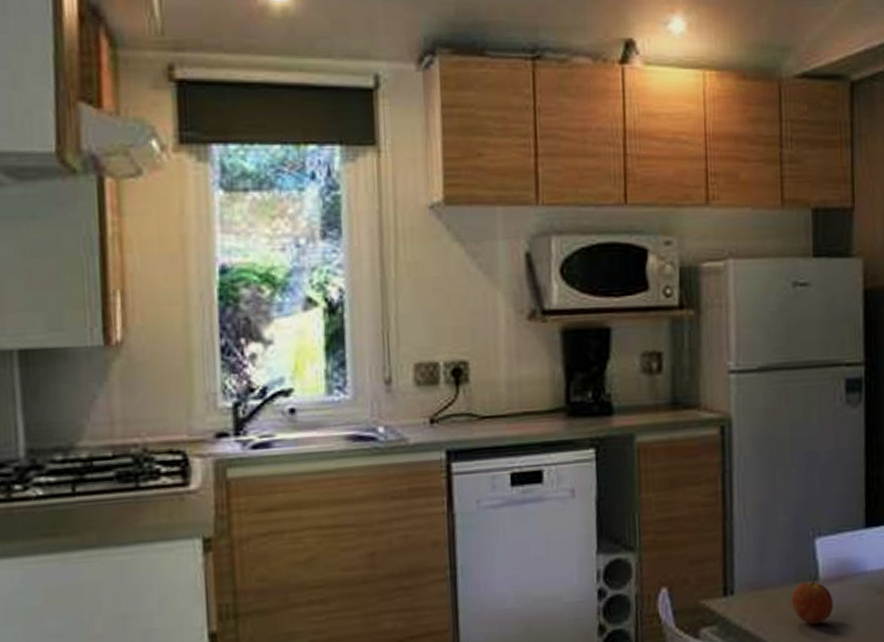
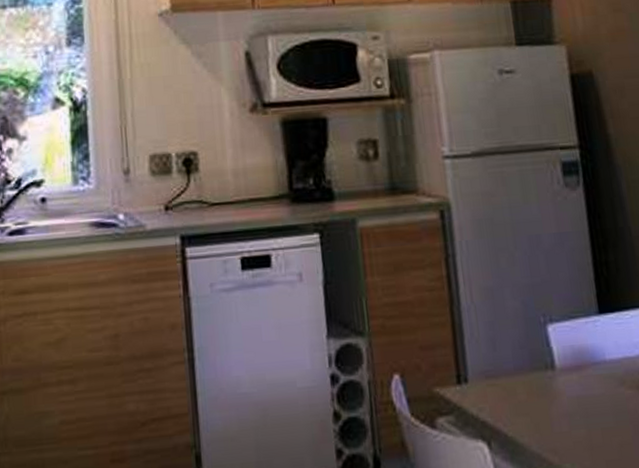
fruit: present [791,578,834,625] -> none [528,367,574,417]

